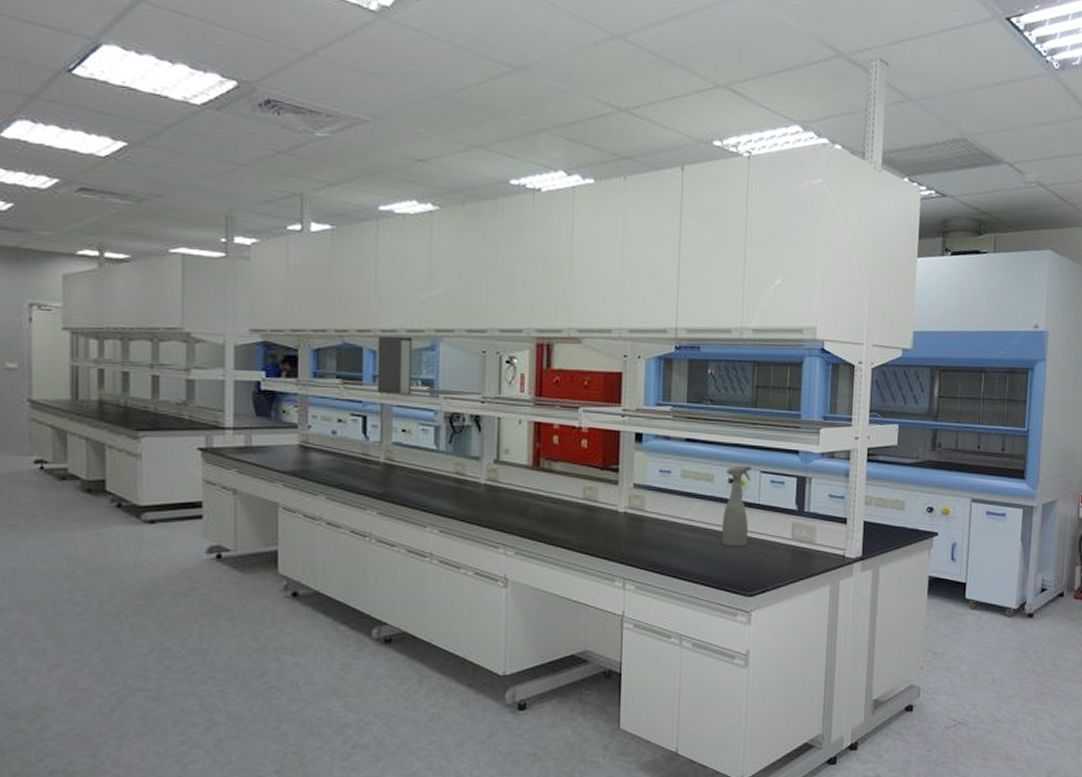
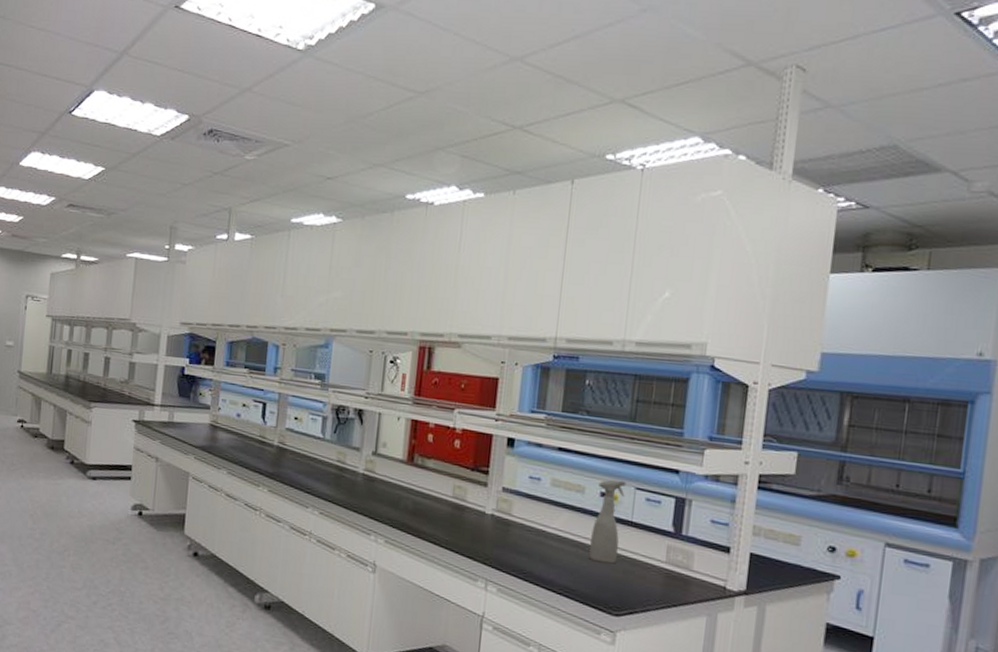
binder: present [377,335,413,395] -> none [276,332,310,386]

